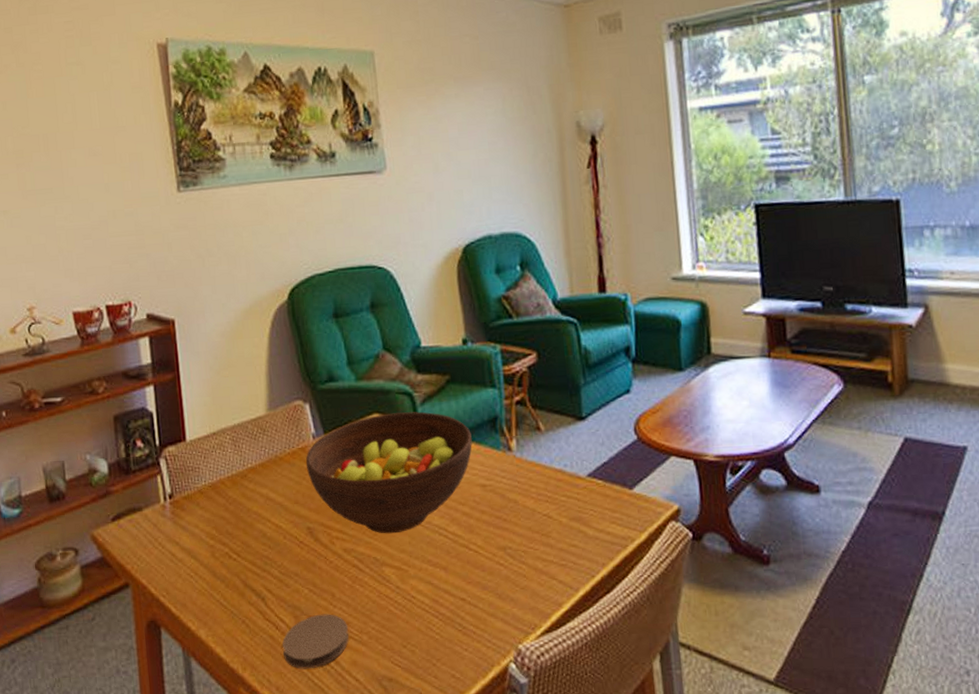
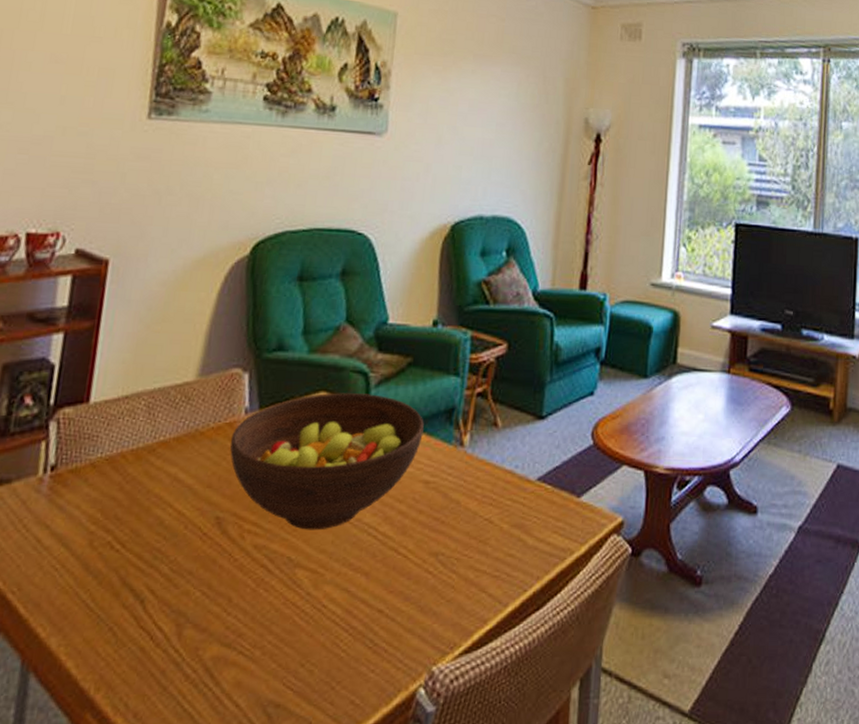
coaster: present [282,614,349,669] -> none [152,623,240,691]

